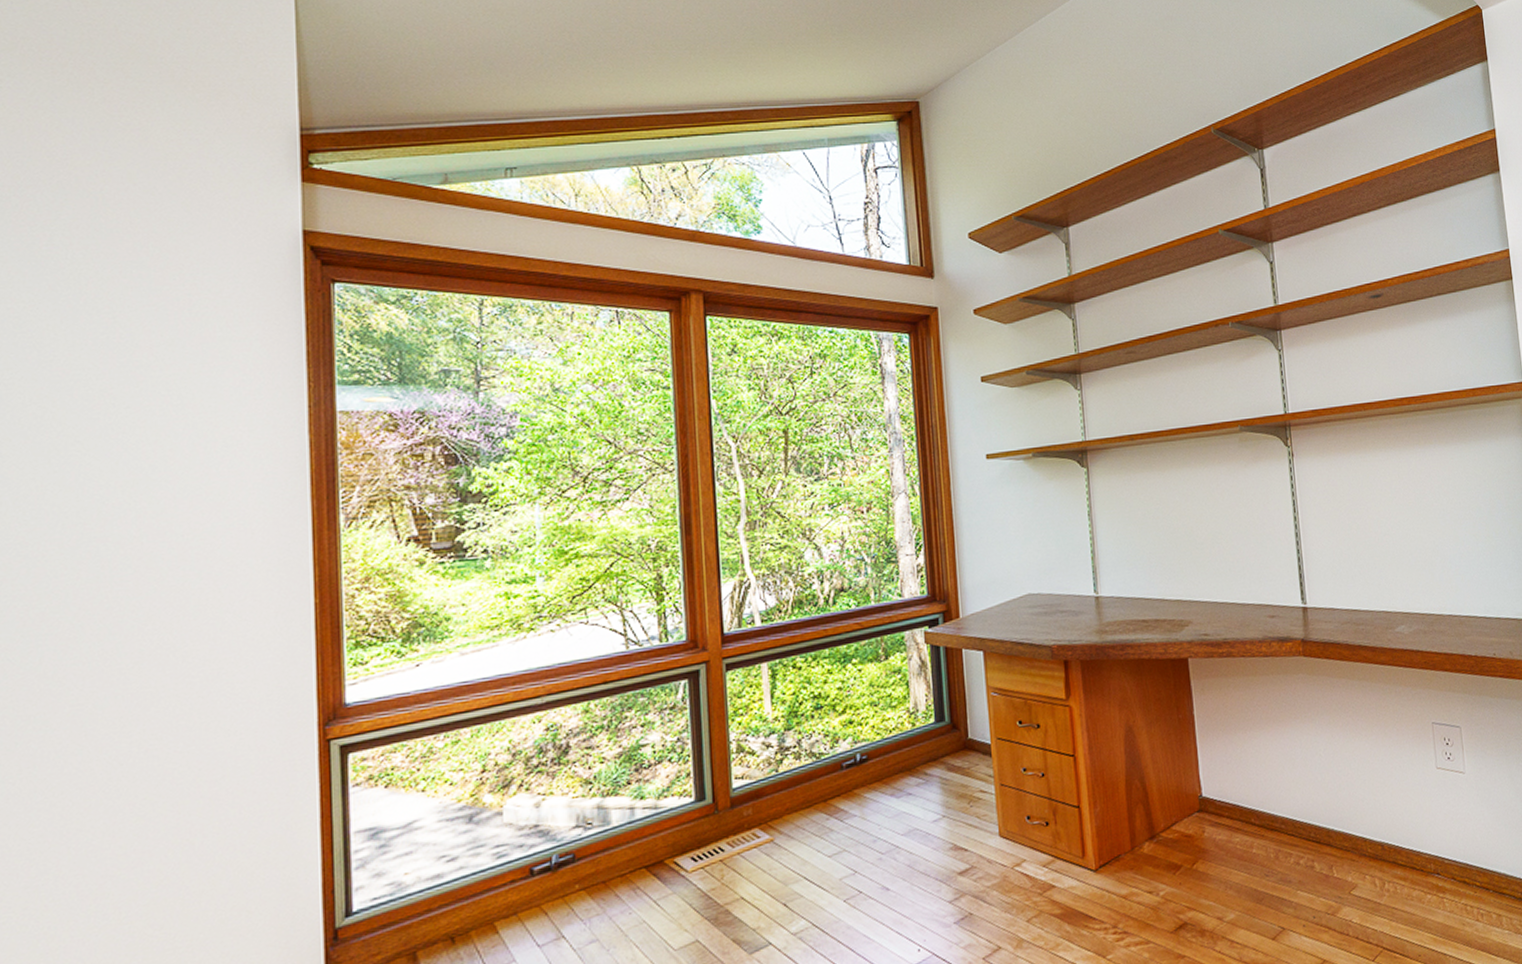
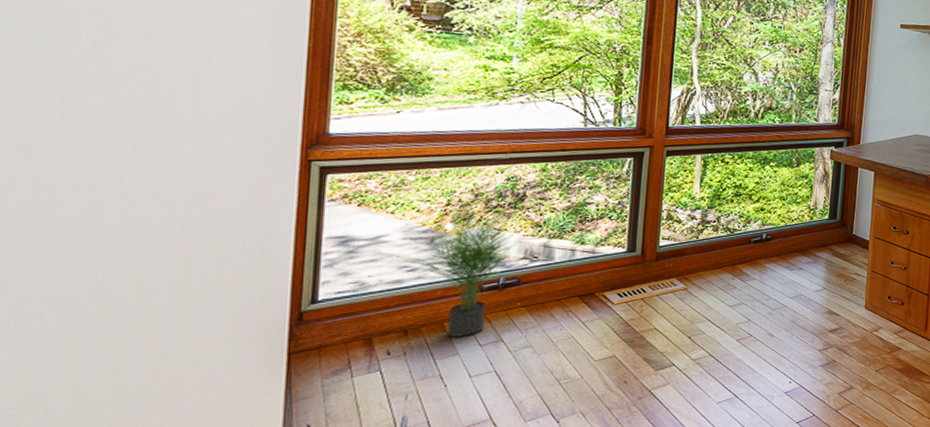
potted plant: none [437,767,567,940] -> present [399,209,518,337]

